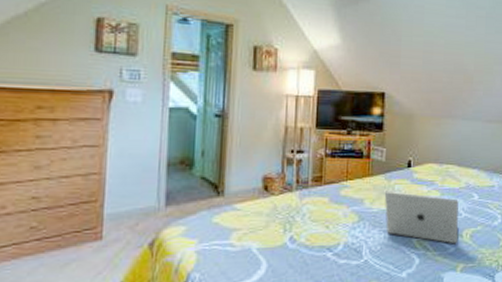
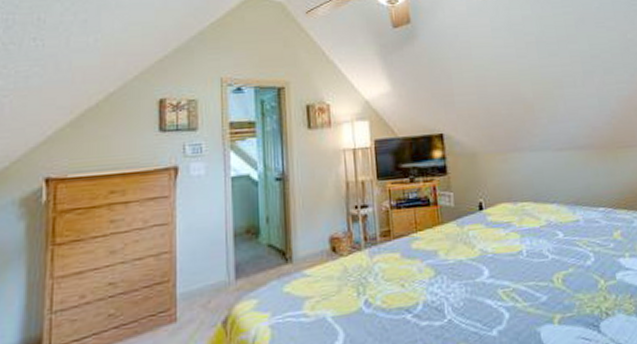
laptop: present [384,190,459,244] -> none [458,238,550,292]

